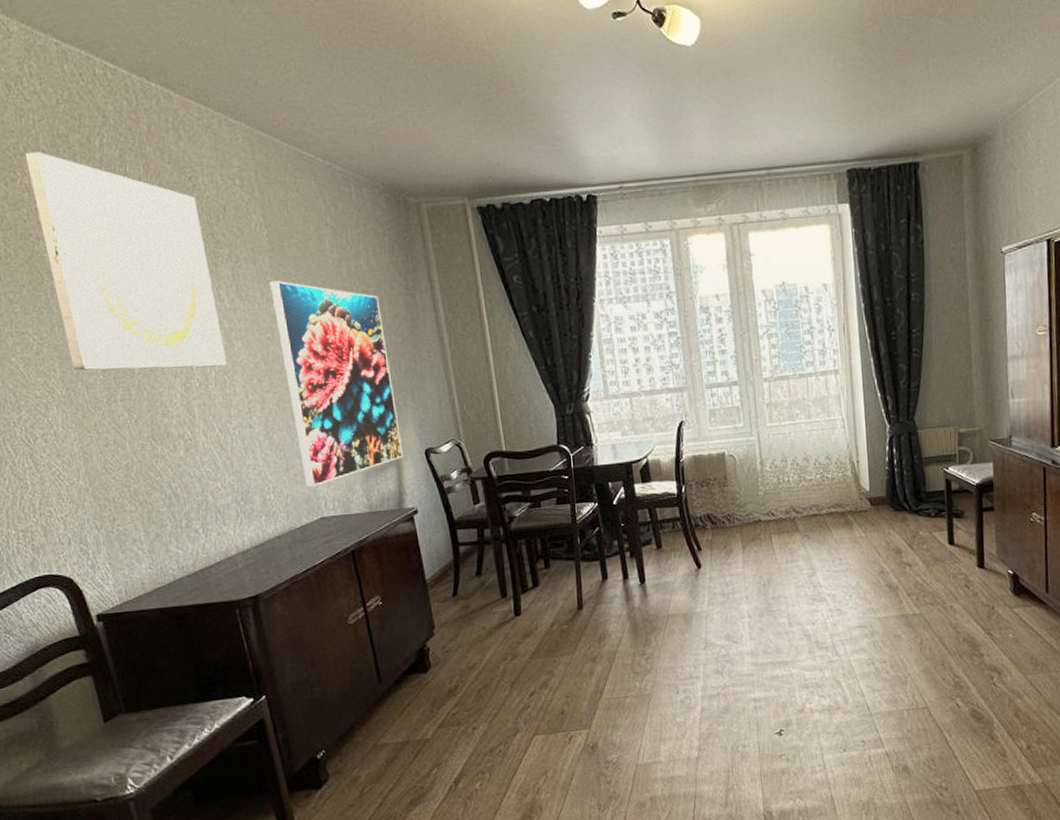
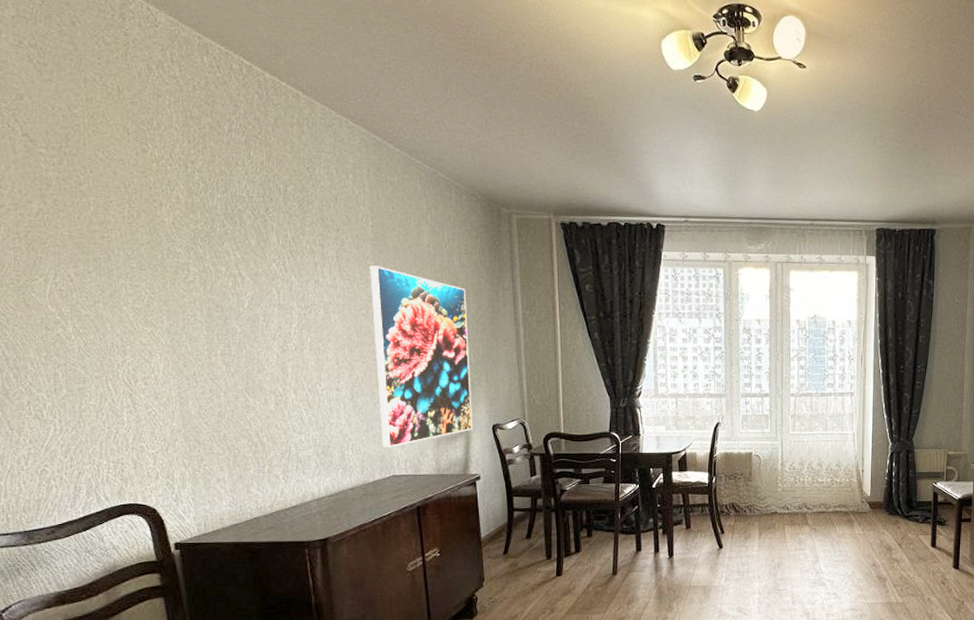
wall art: present [24,151,227,371] -> none [158,128,322,334]

